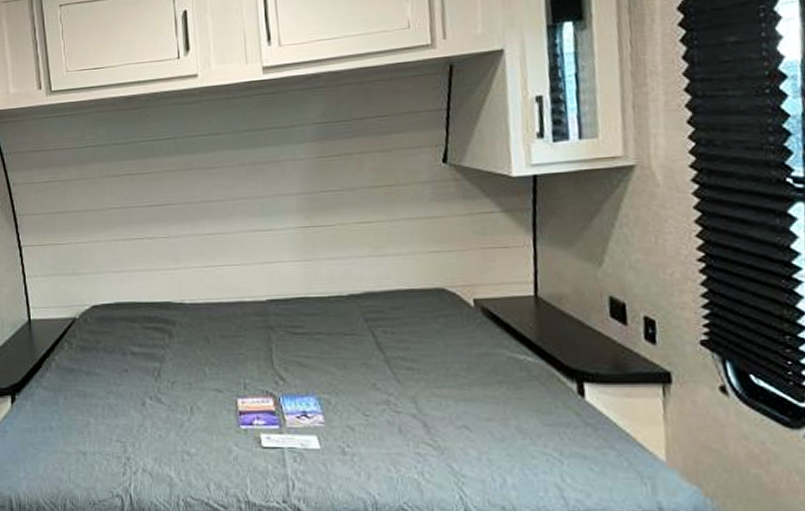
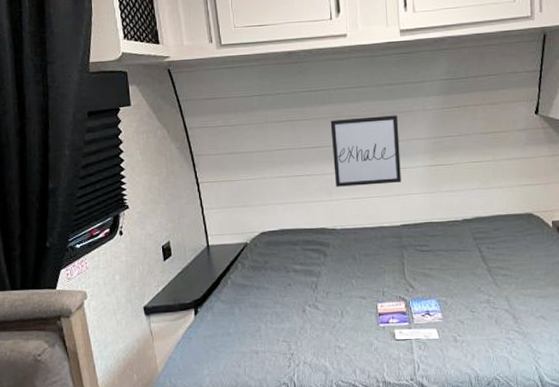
wall art: none [177,166,267,253] -> present [330,115,401,187]

